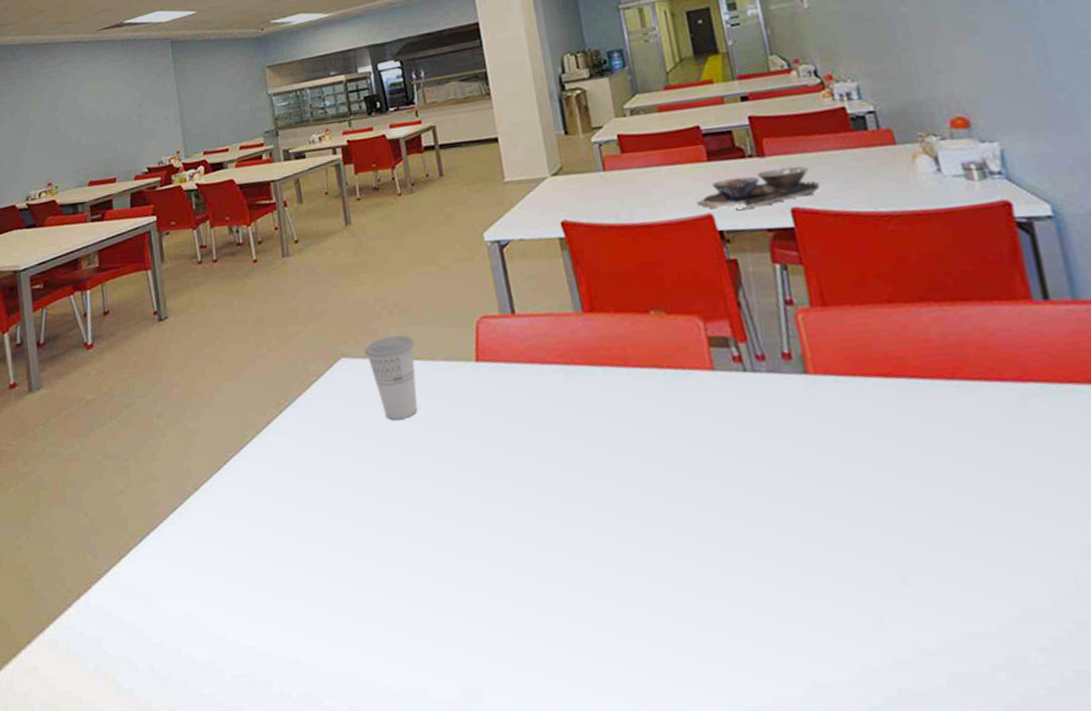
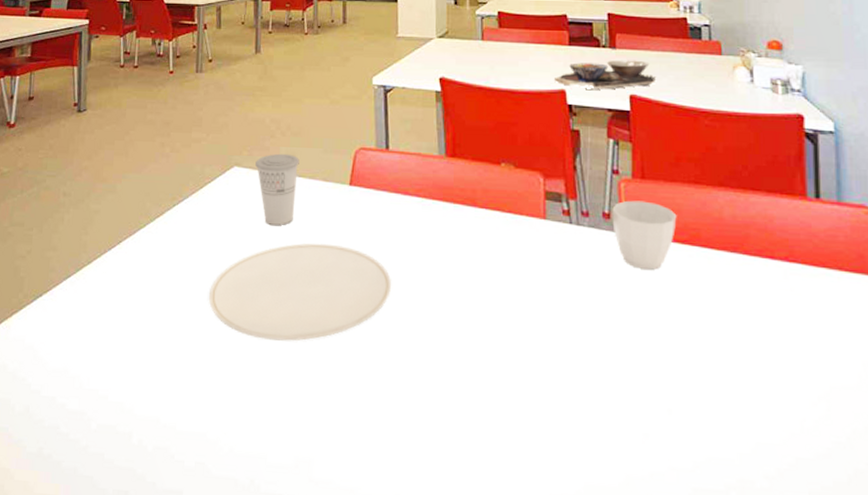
plate: none [335,432,543,554] -> present [209,243,391,341]
cup: none [792,332,875,414] -> present [612,200,677,270]

